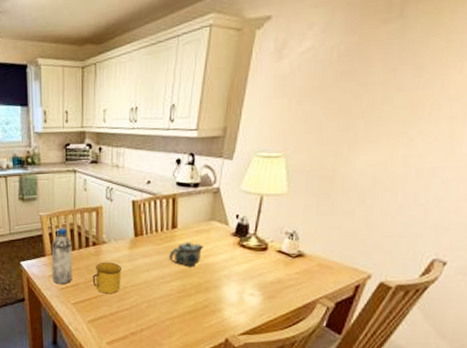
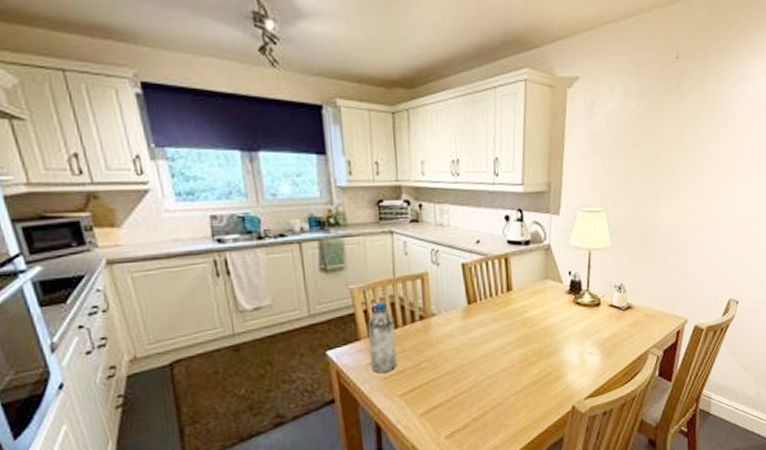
mug: present [92,262,121,294] -> none [422,337,456,377]
teapot: present [168,241,205,267] -> none [506,304,542,333]

